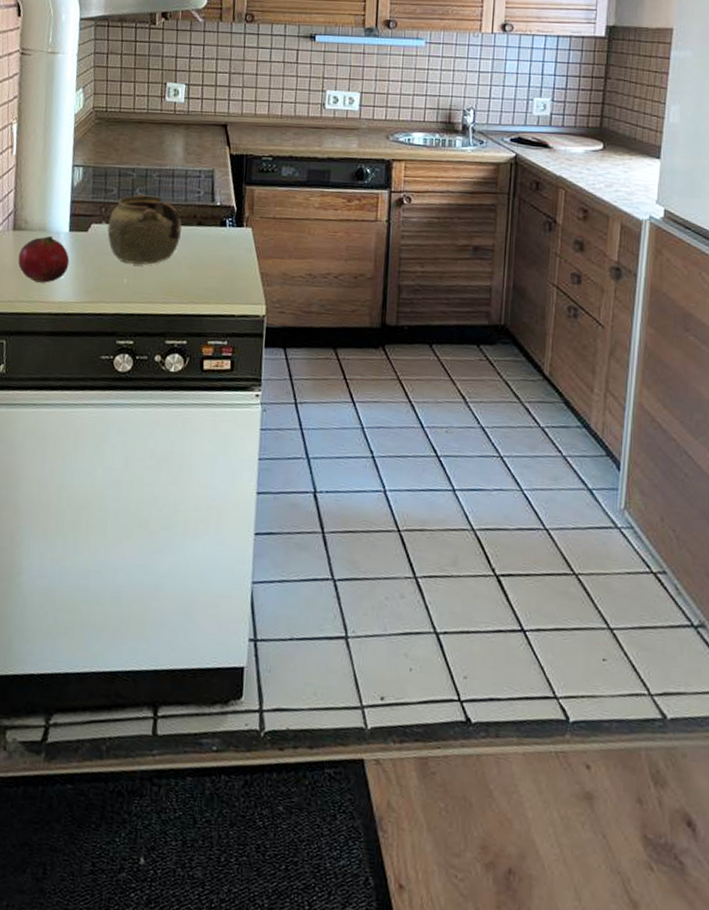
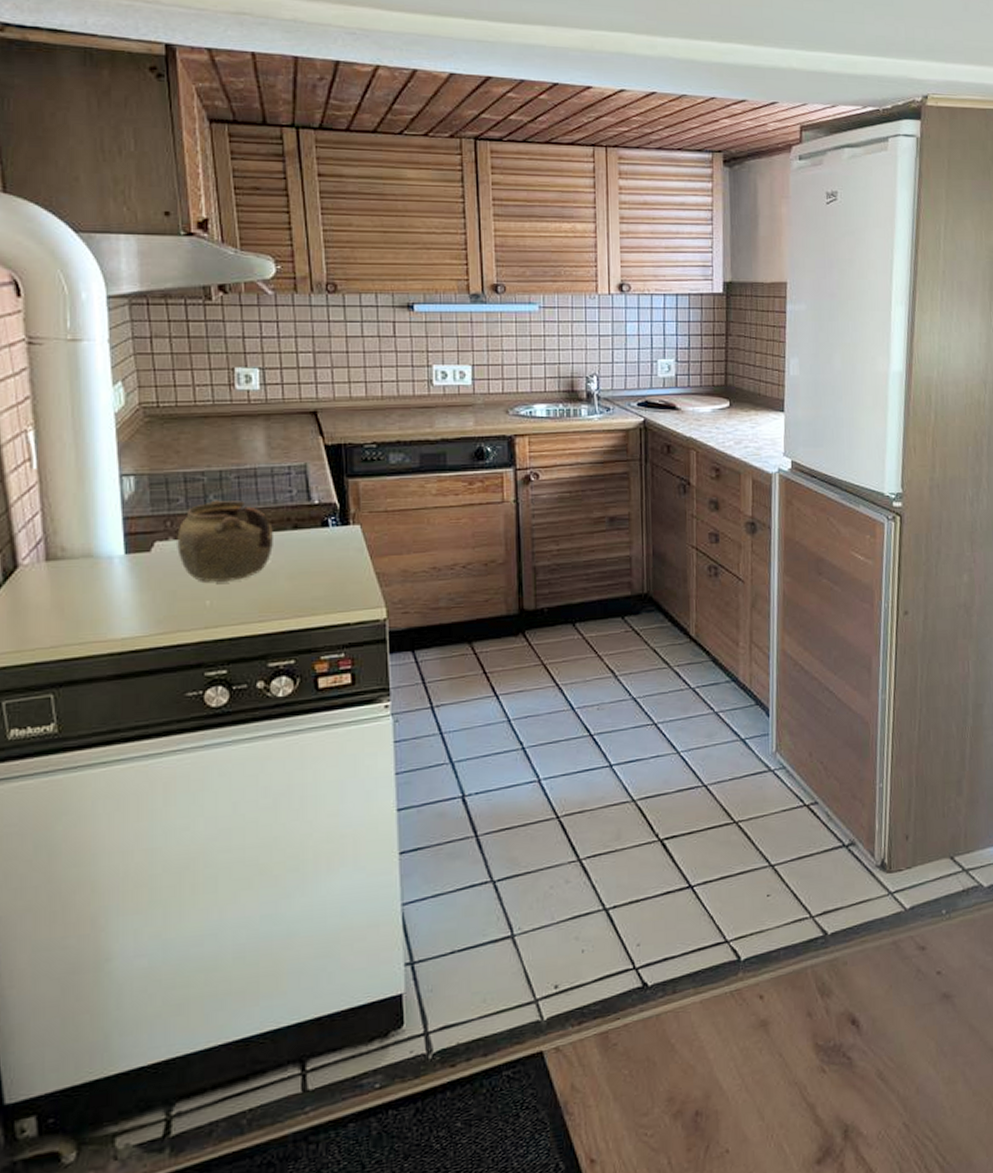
fruit: present [18,235,70,283] -> none [58,561,130,620]

